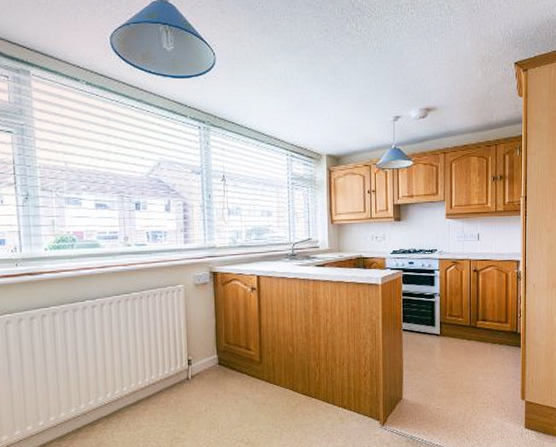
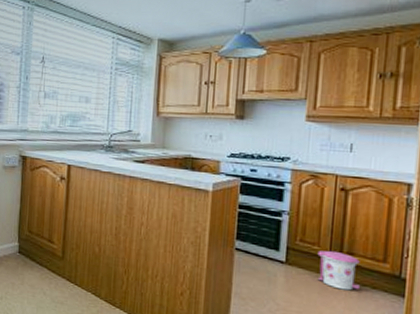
trash can: none [462,320,491,349] -> present [317,250,360,291]

